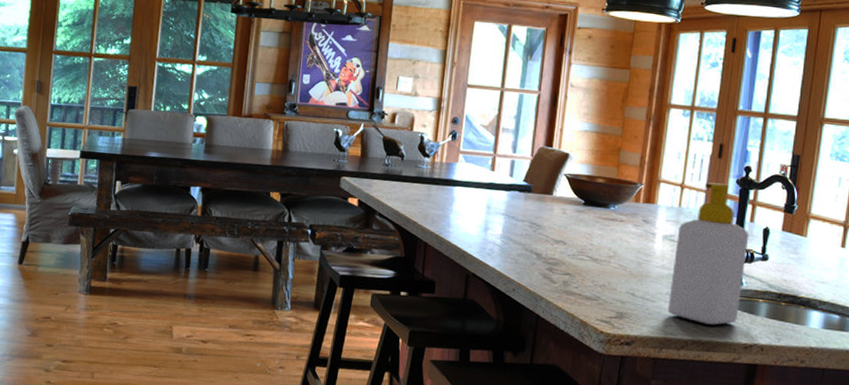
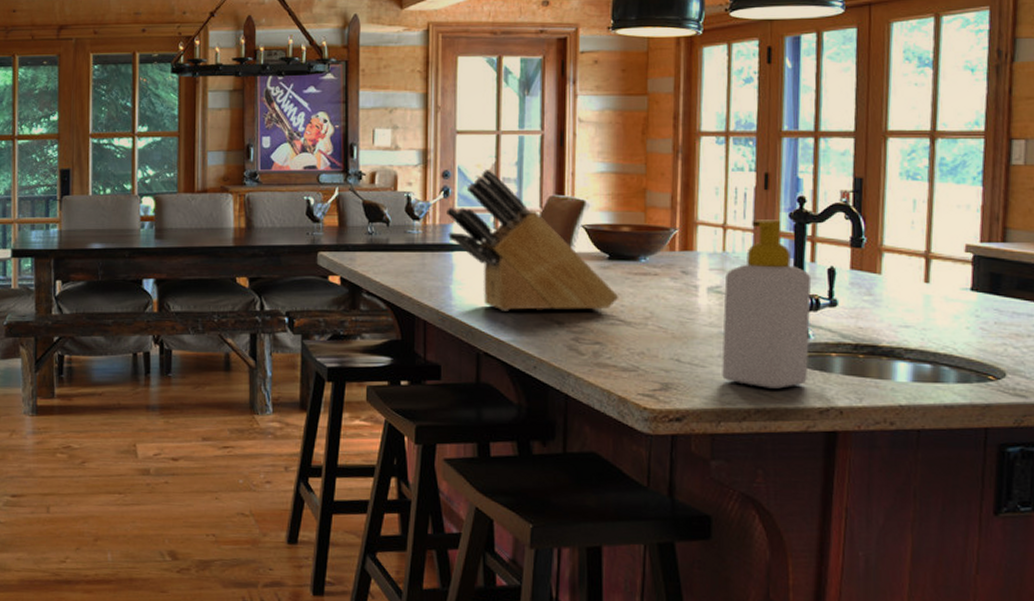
knife block: none [451,119,590,248] -> present [445,168,619,311]

